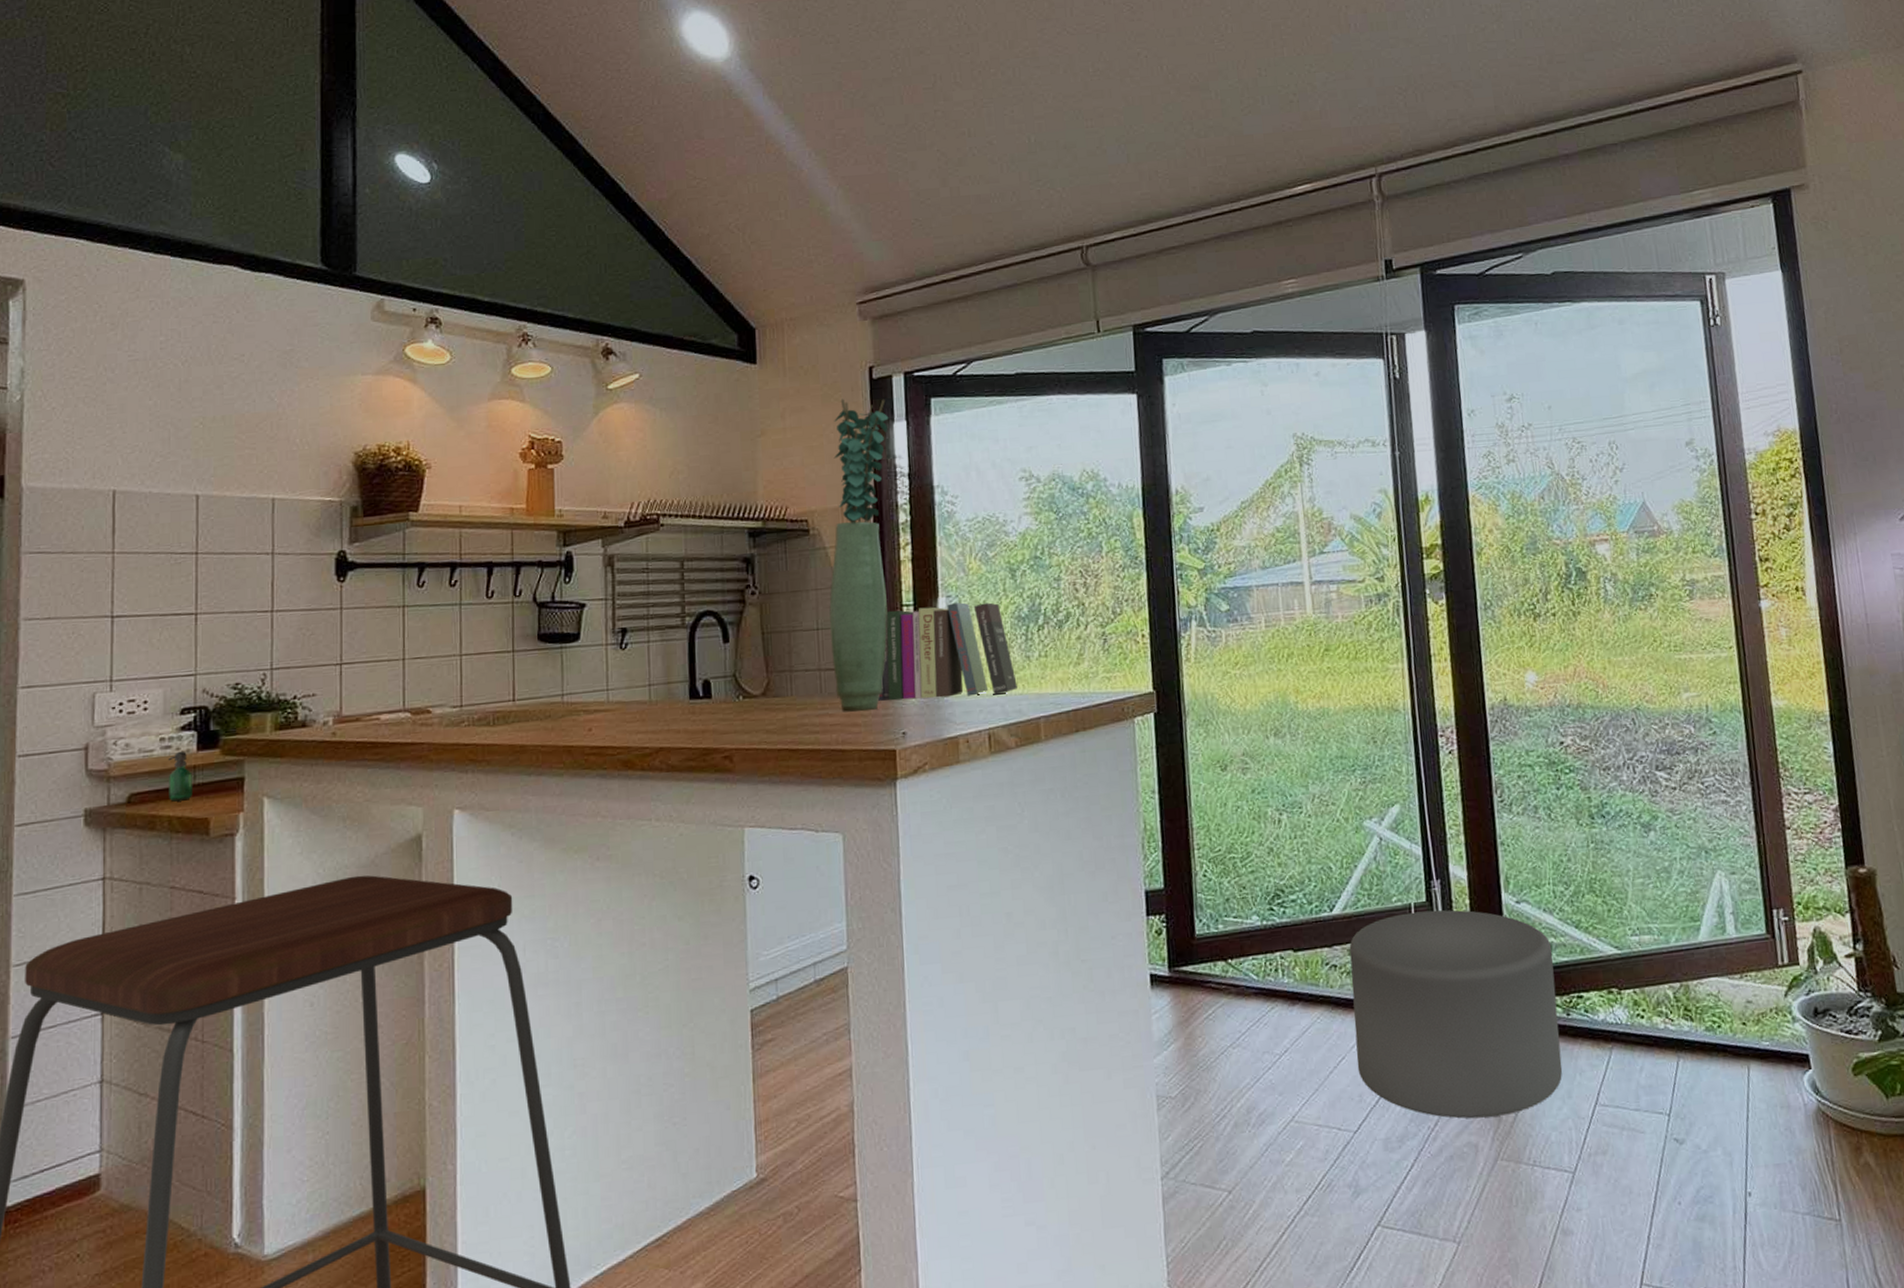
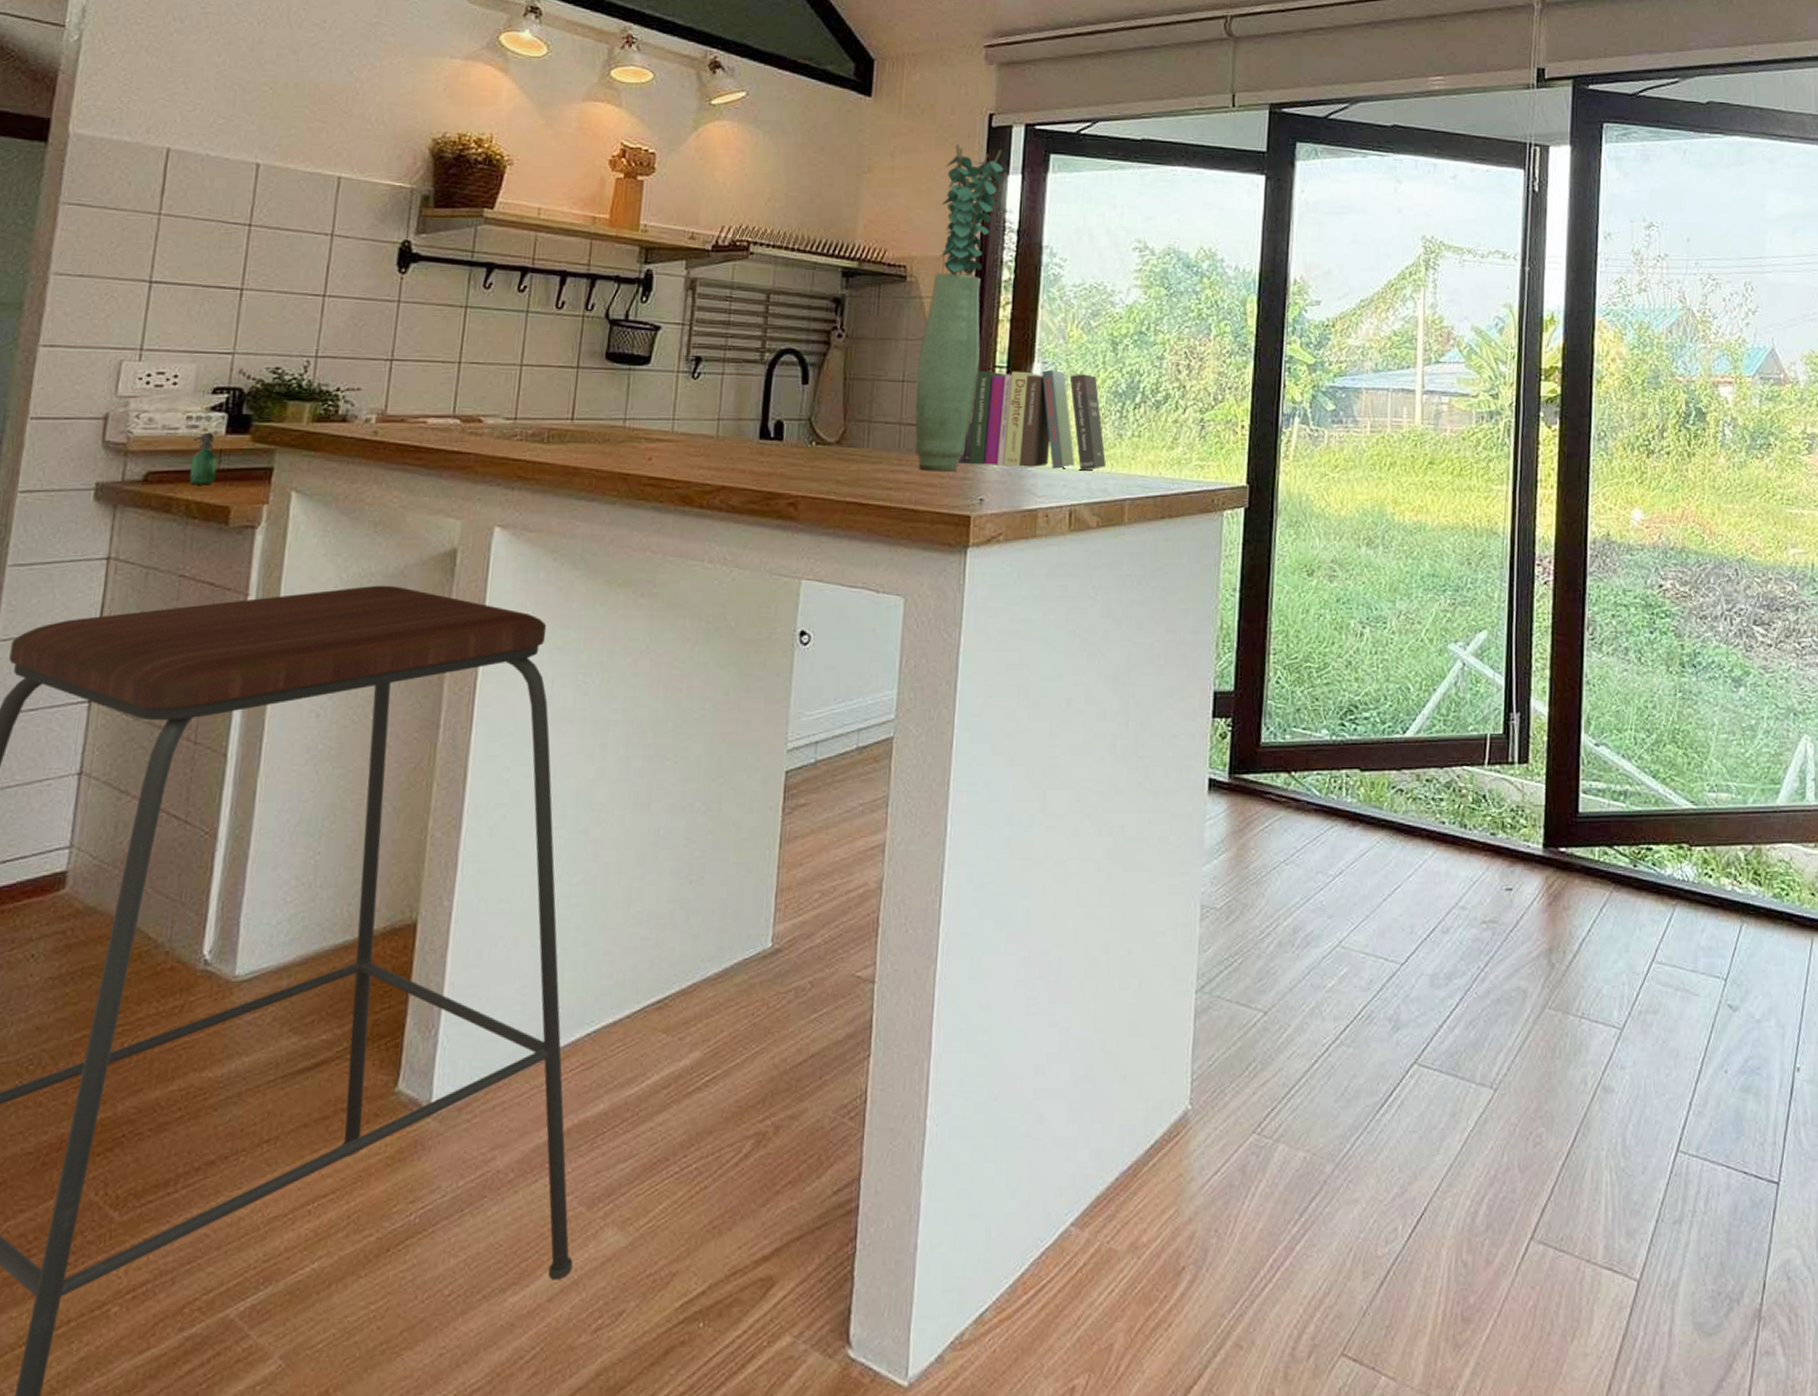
pouf: present [1349,910,1563,1119] -> none [1412,743,1626,963]

